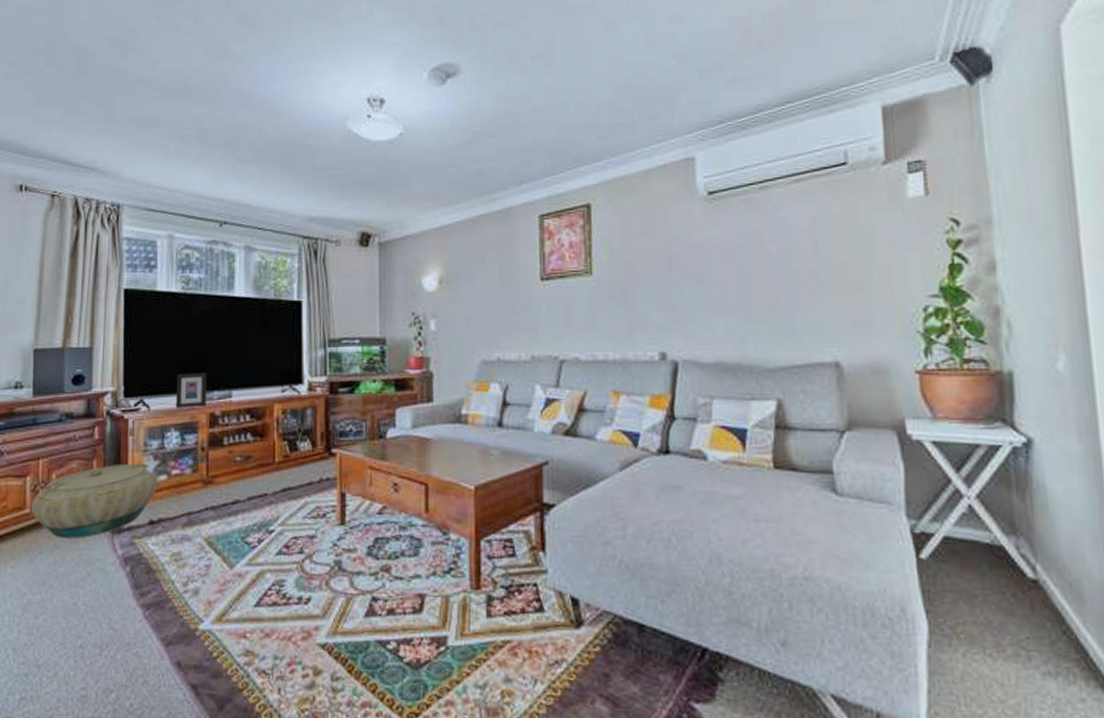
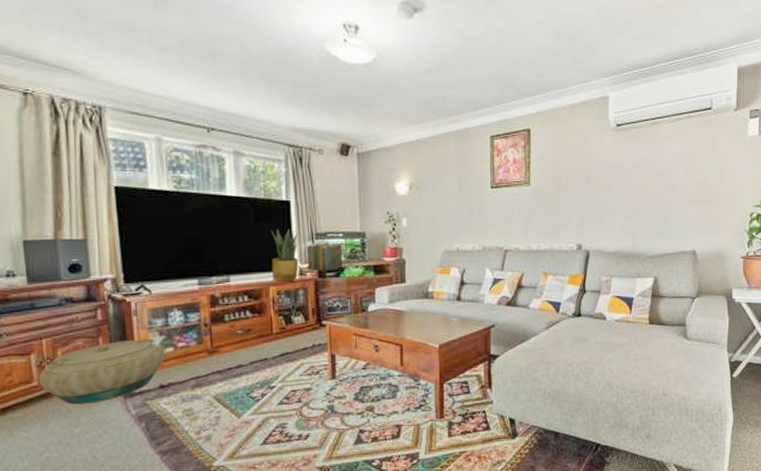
picture frame: present [175,372,207,408] -> none [176,261,207,291]
planter: none [278,334,311,398] -> present [272,229,300,281]
books: none [318,349,357,386] -> present [307,241,342,271]

